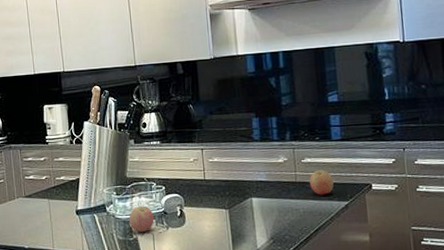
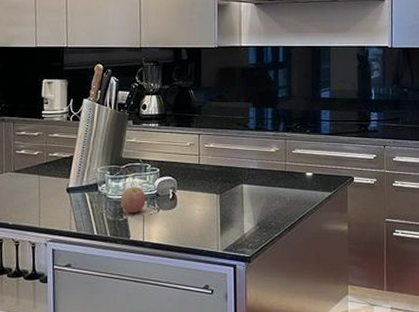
fruit: present [310,170,334,195] -> none [298,161,320,185]

